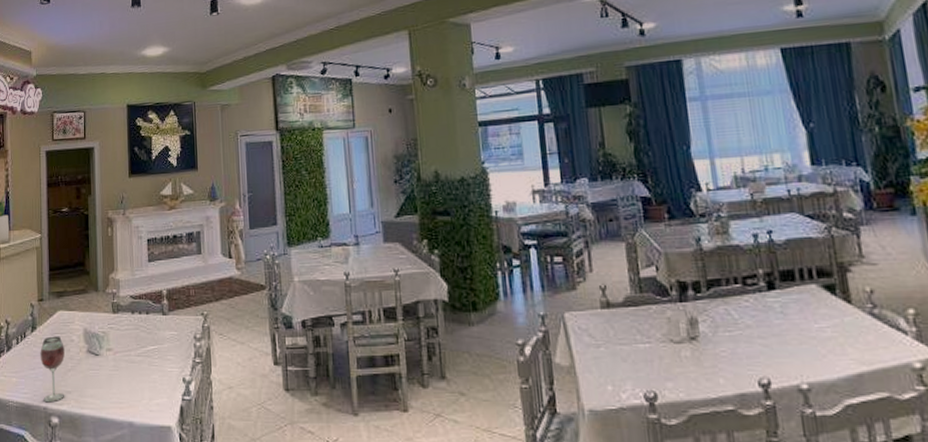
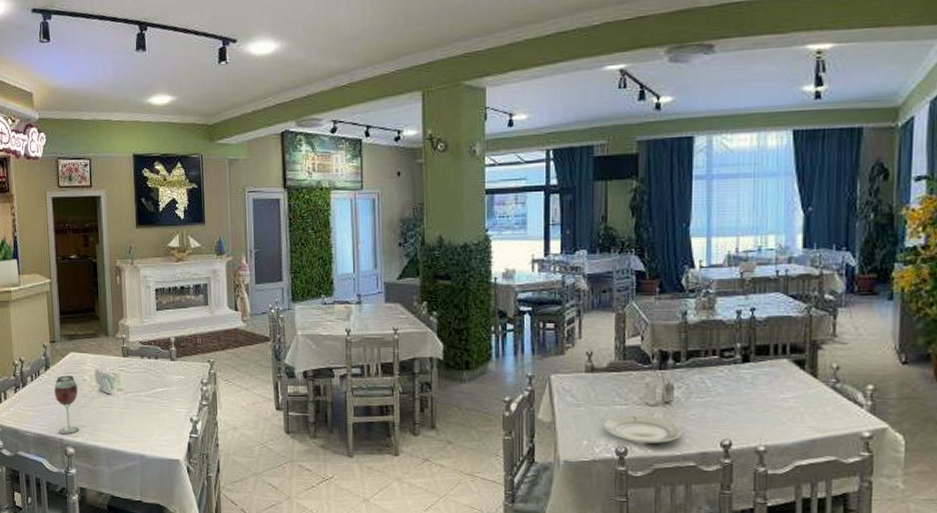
plate: none [626,354,714,387] -> present [603,415,681,445]

